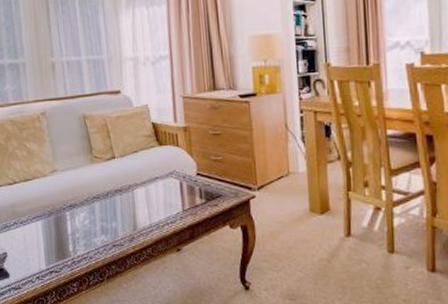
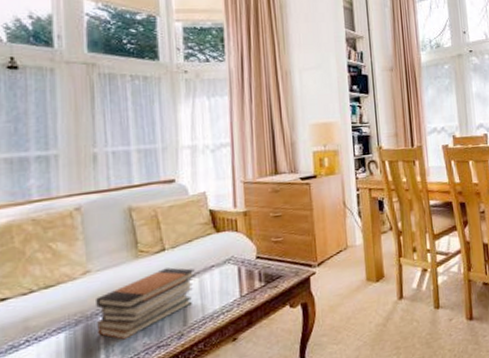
book stack: none [62,175,142,235] -> present [96,267,195,340]

